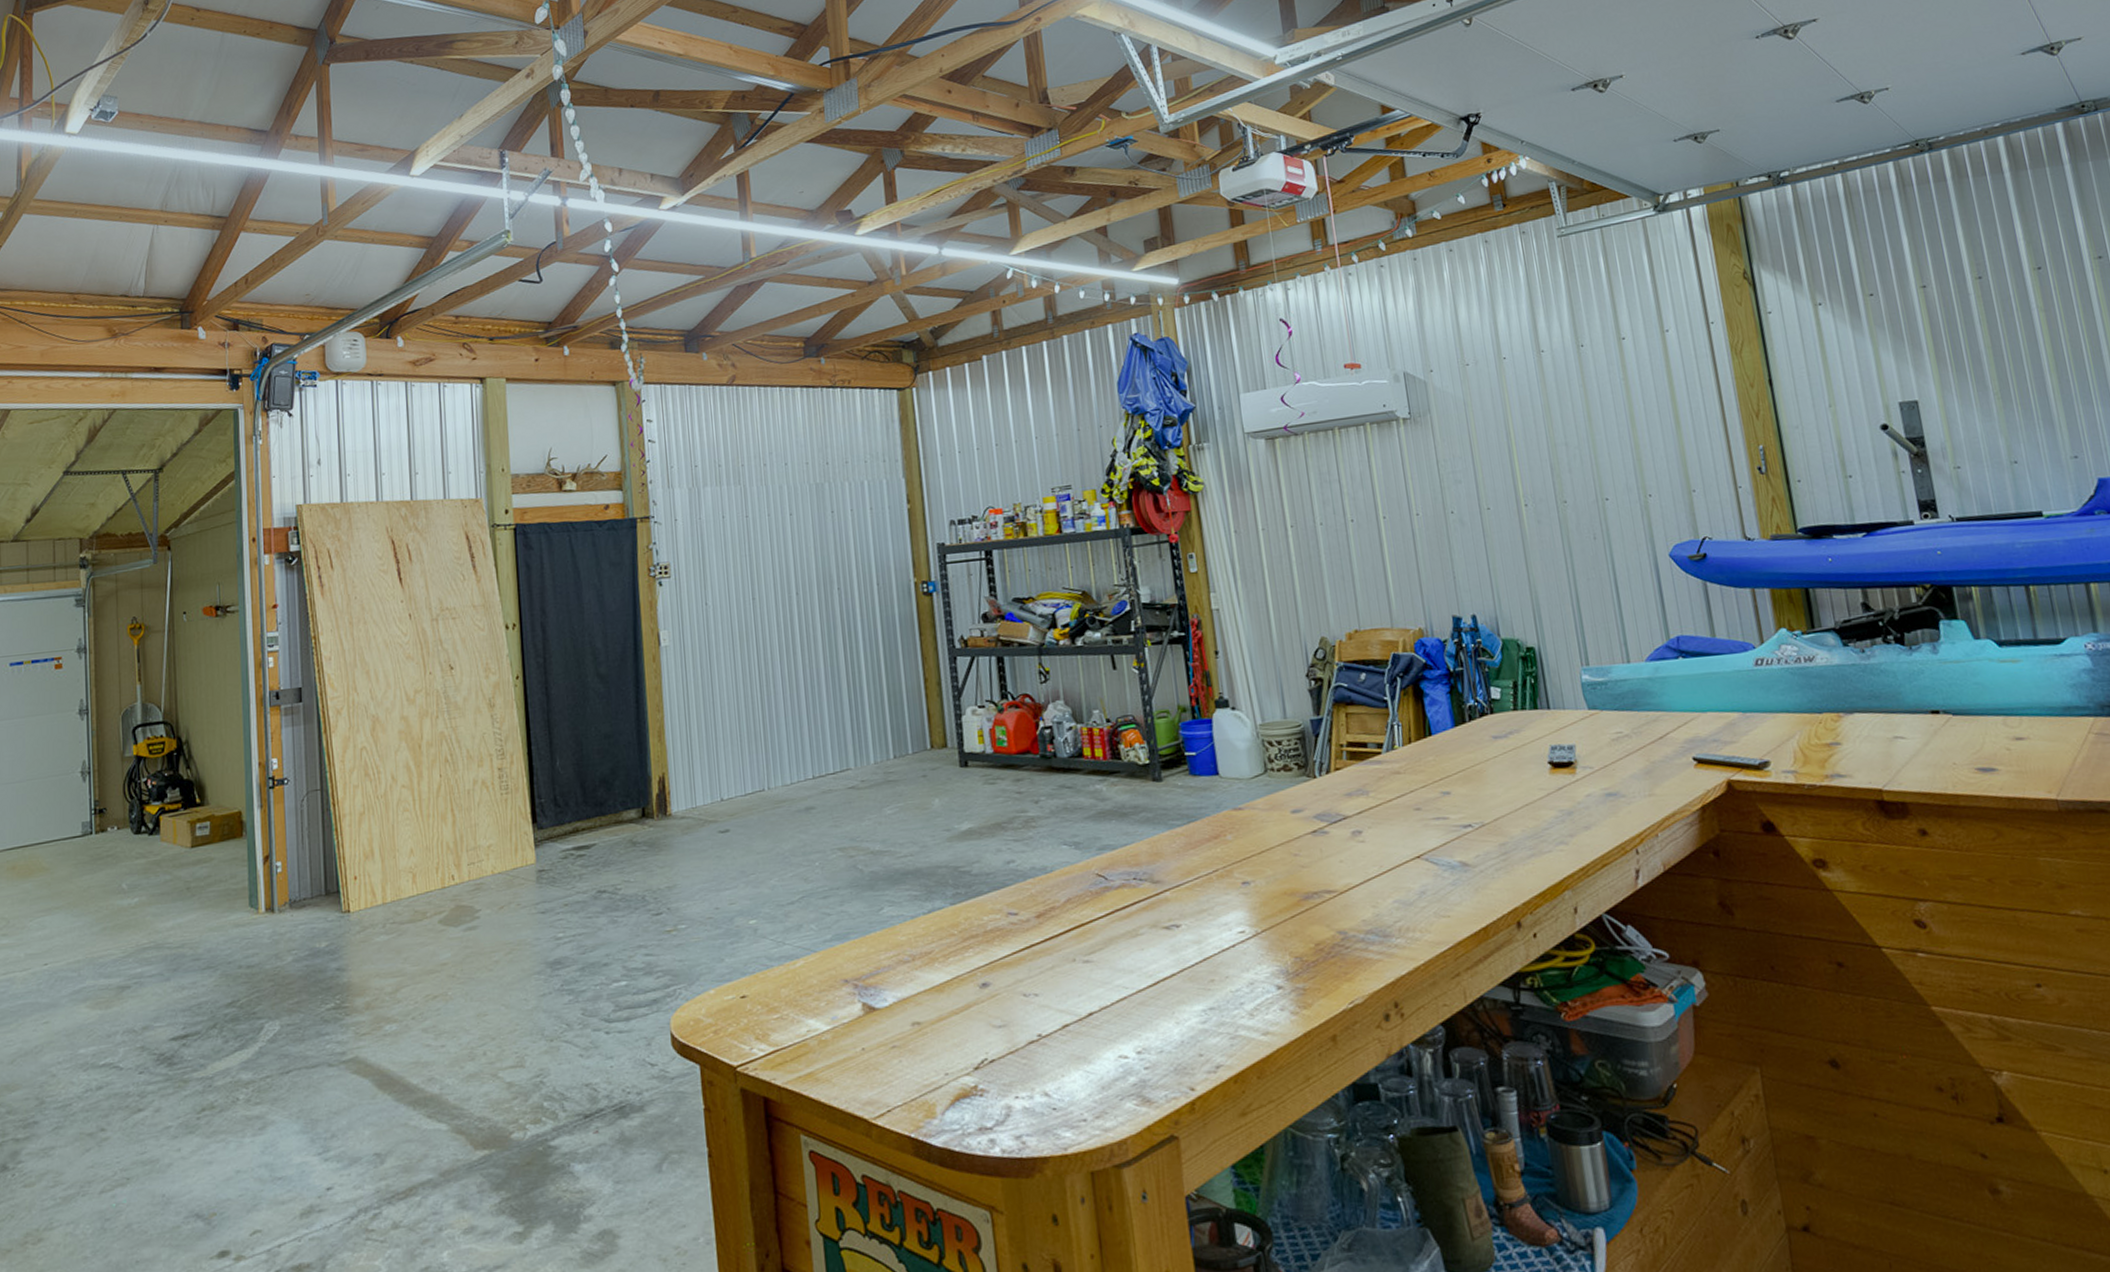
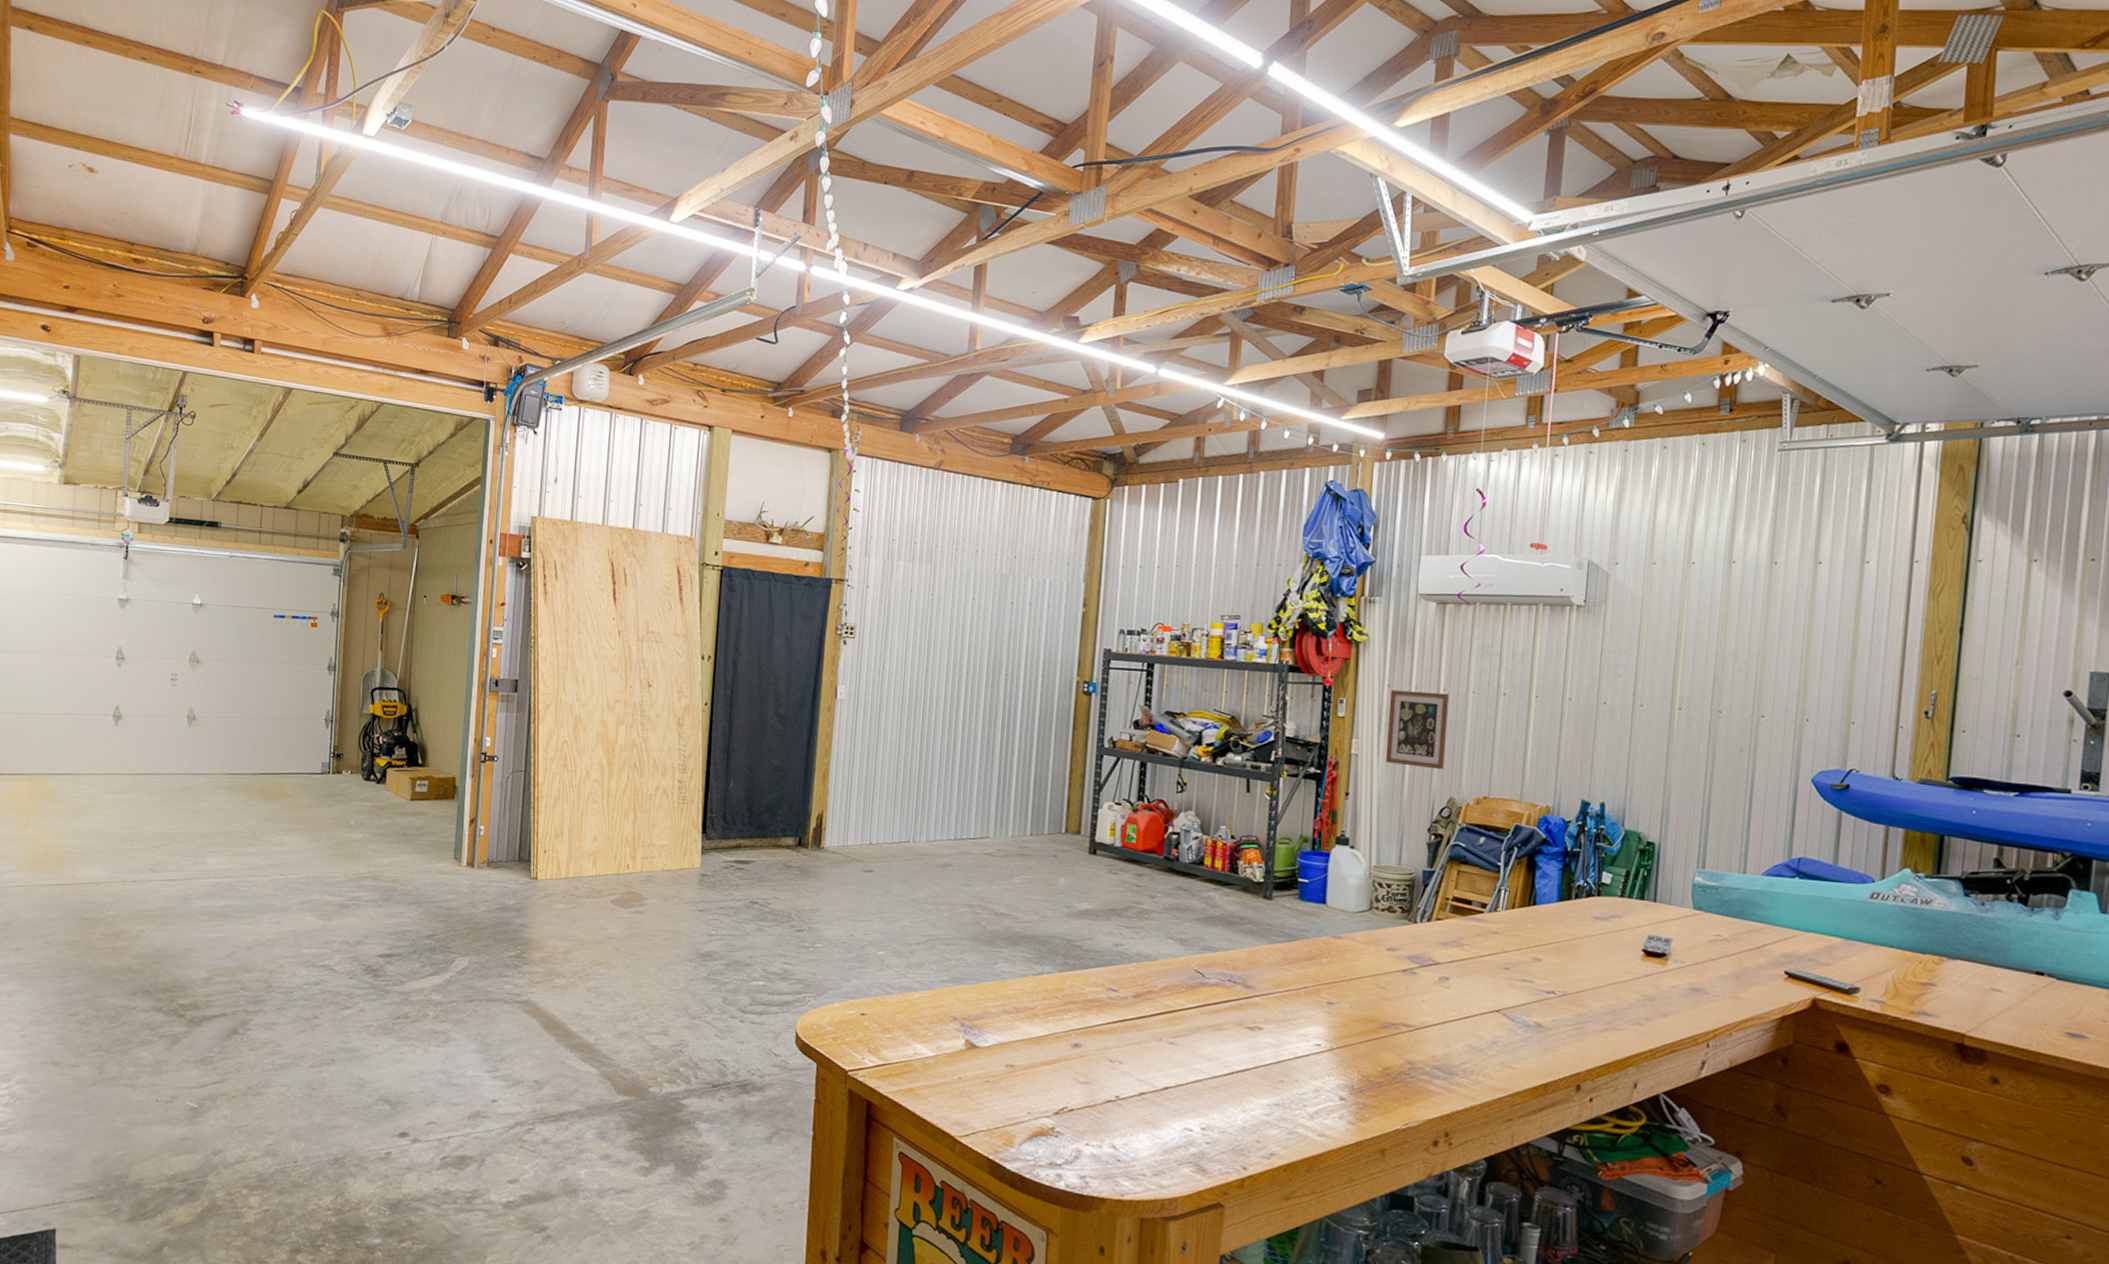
wall art: none [1238,529,1308,613] -> present [1385,690,1449,770]

